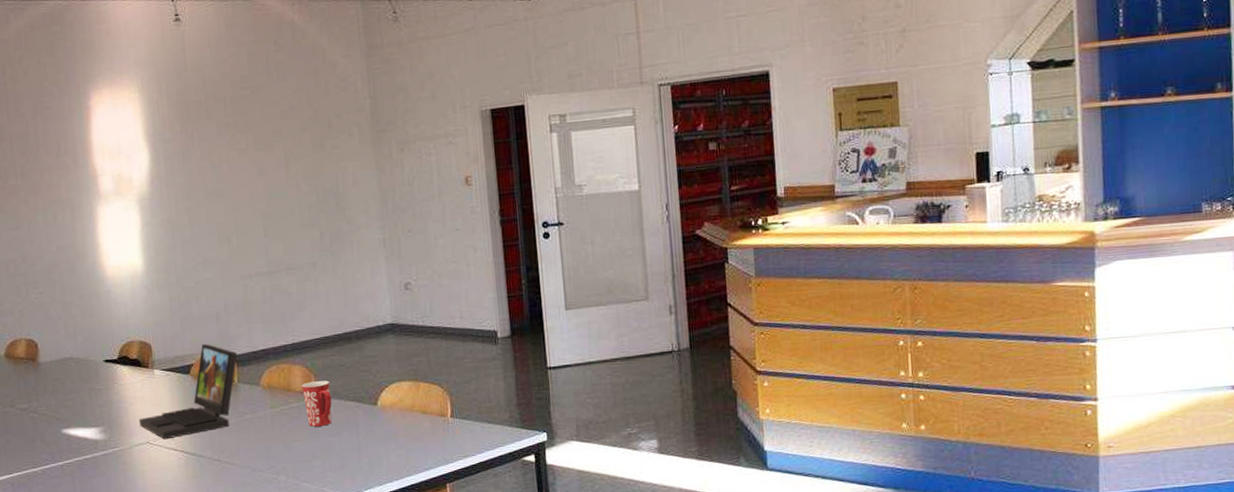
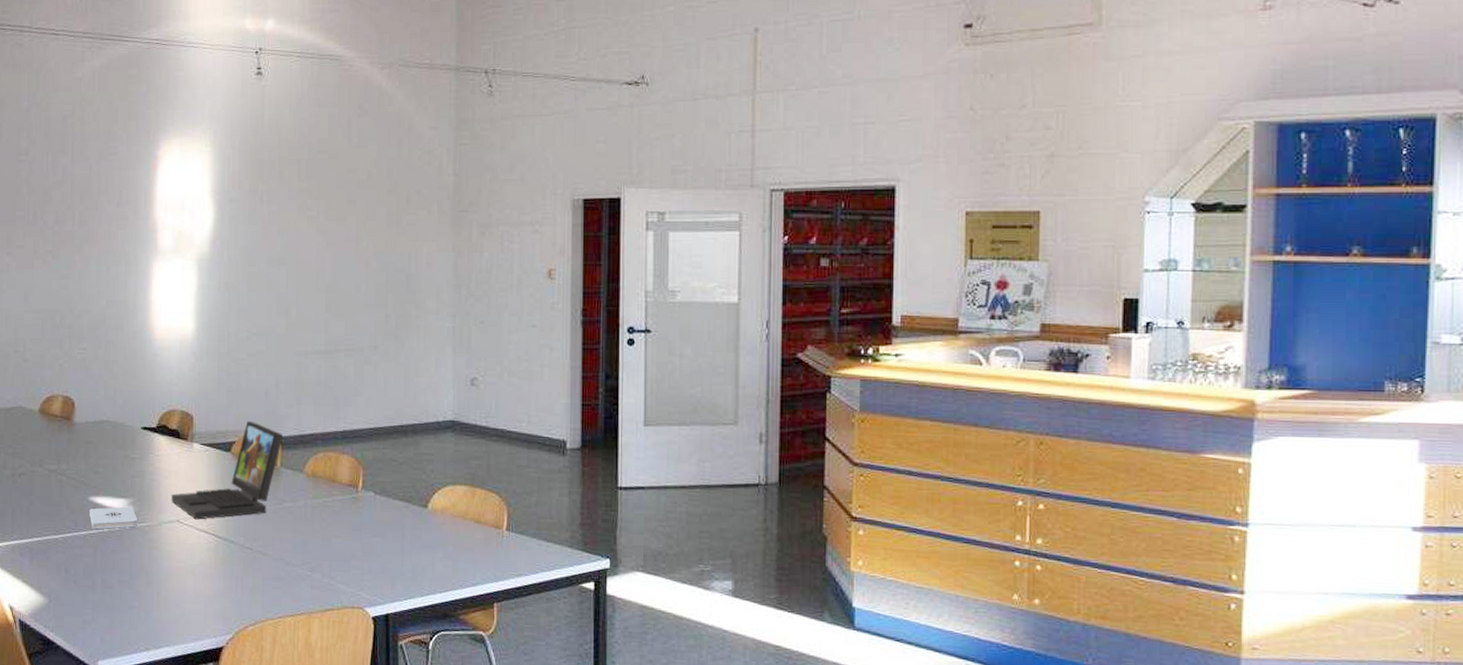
notepad: none [64,434,110,459] -> present [90,506,137,530]
mug: present [302,381,332,427] -> none [348,474,379,524]

